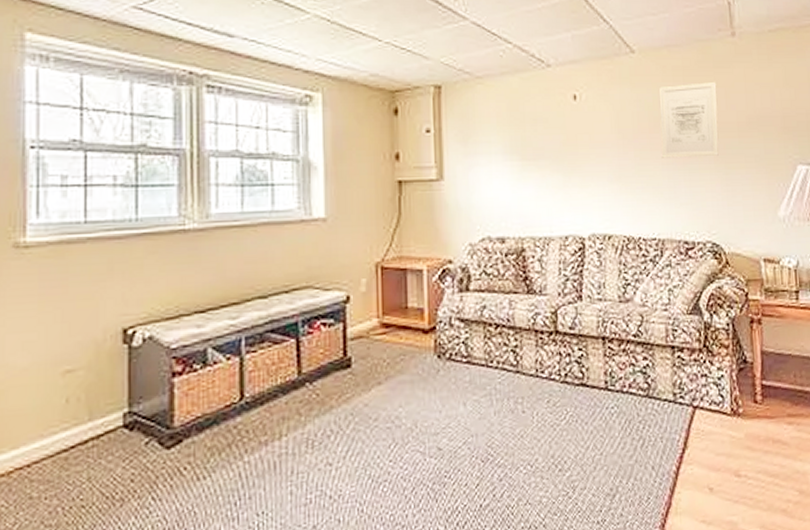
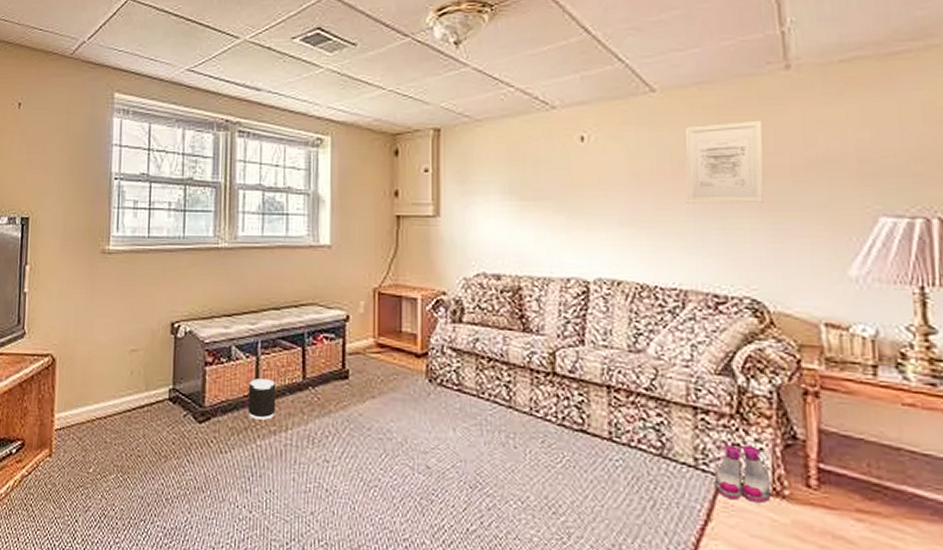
speaker: none [231,381,266,432] -> present [248,378,276,420]
boots: none [688,374,731,426] -> present [714,445,772,503]

